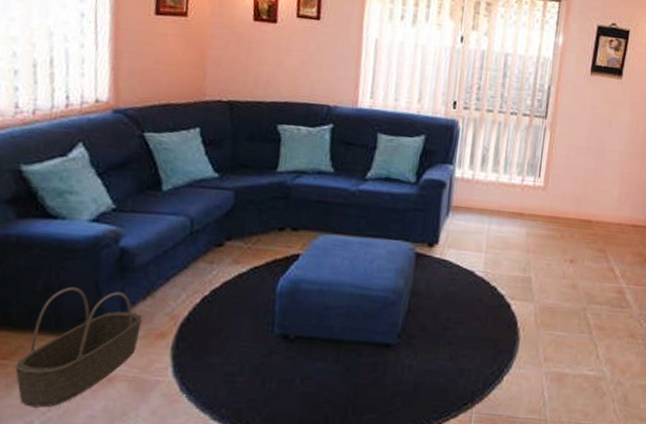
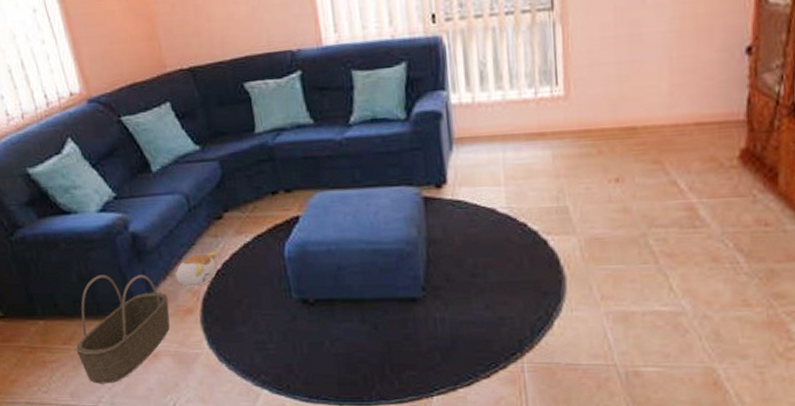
plush toy: none [156,277,208,311] -> present [174,251,217,287]

